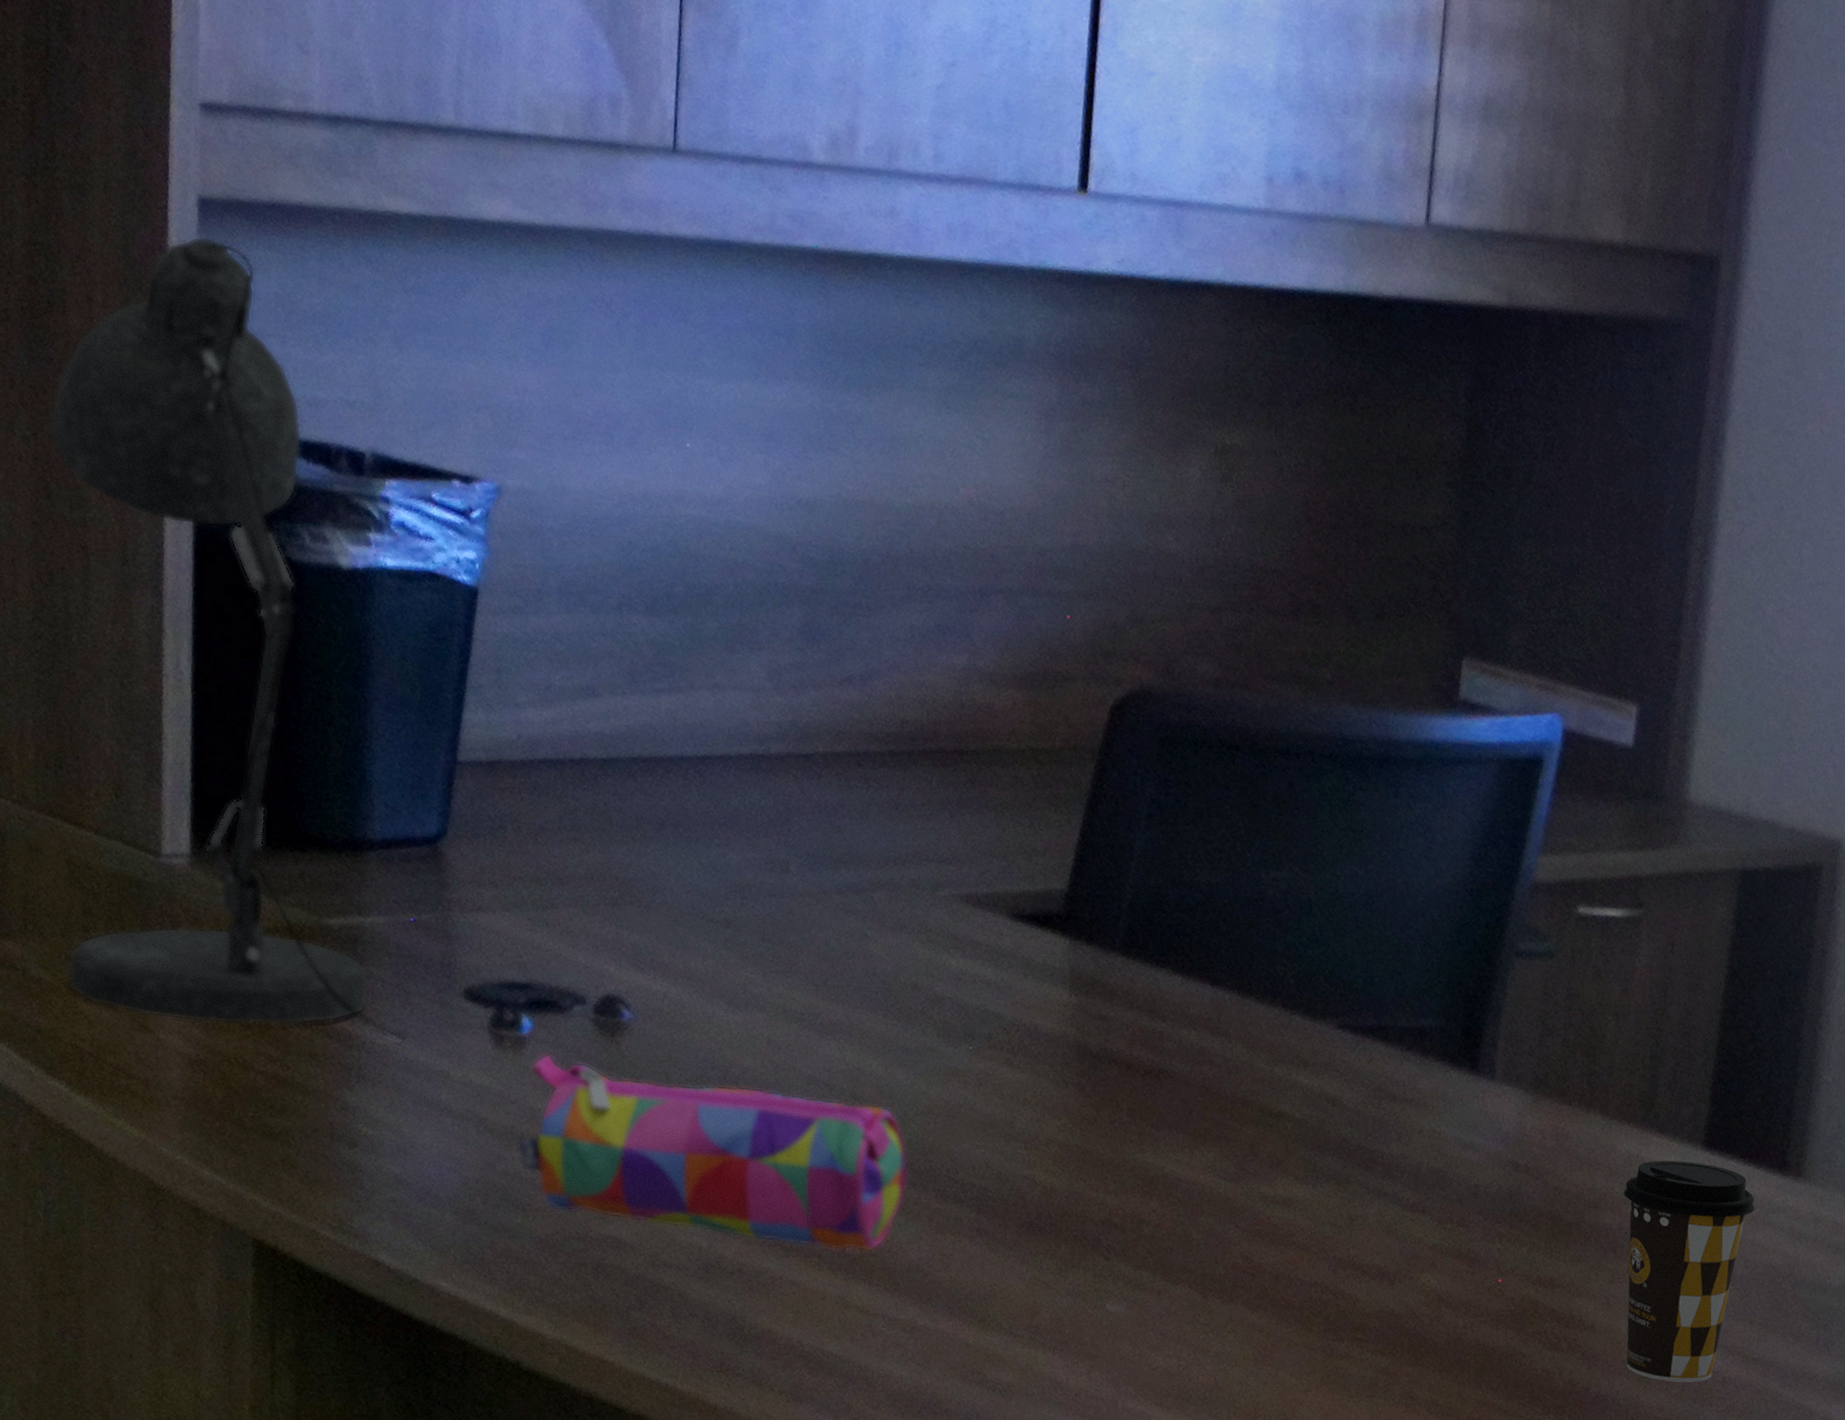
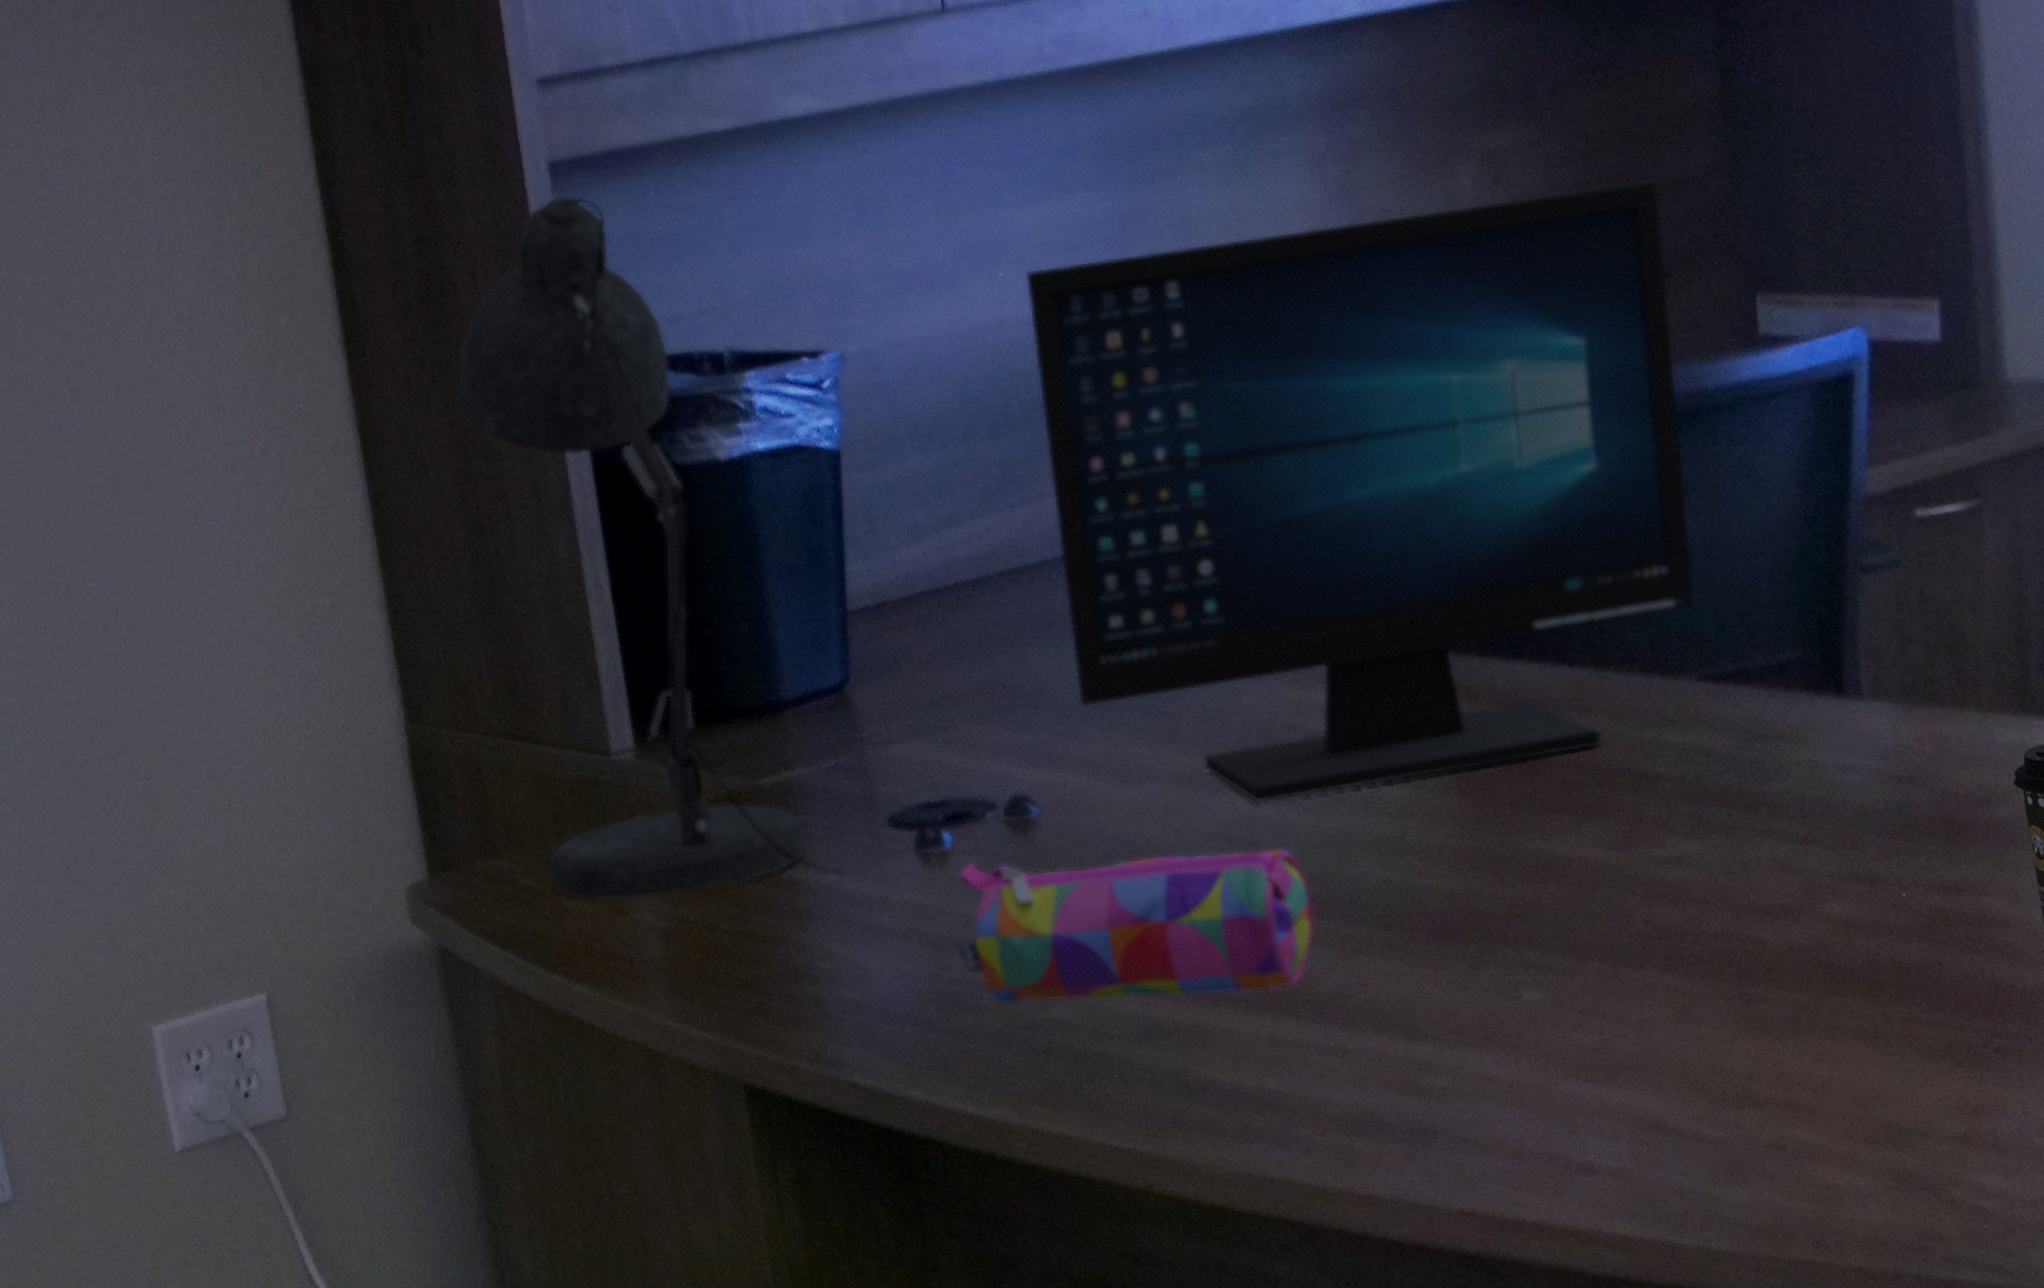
computer monitor: none [694,447,1387,1073] -> present [1024,178,1696,805]

